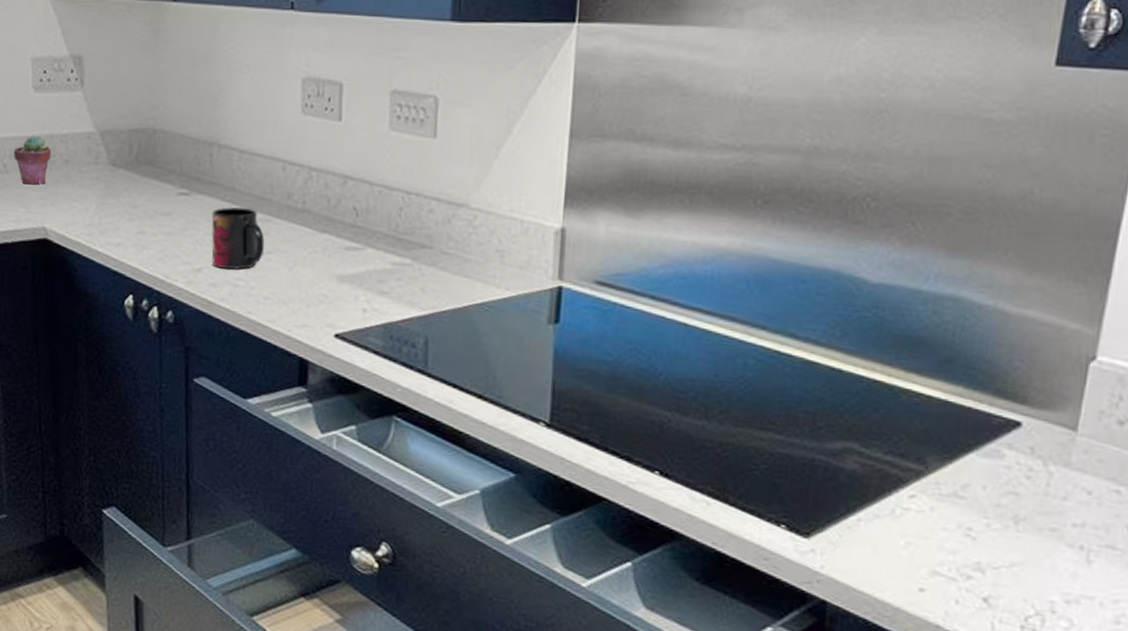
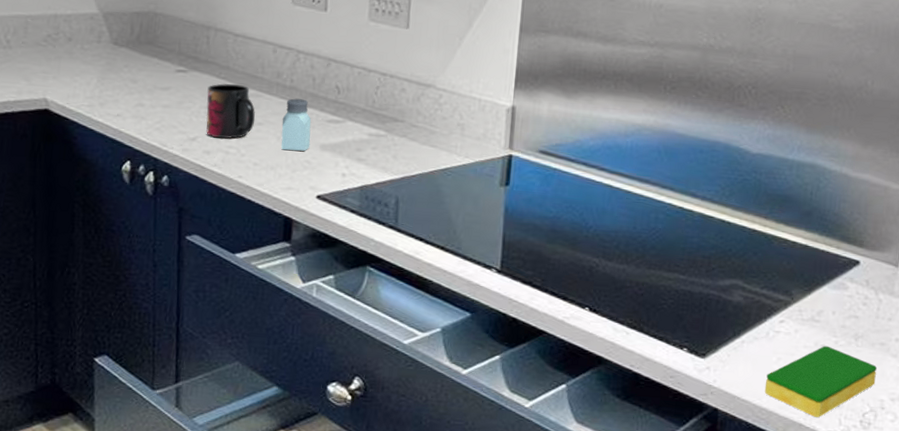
potted succulent: present [13,135,52,185] -> none [17,14,55,60]
saltshaker: none [293,222,327,284] -> present [281,98,312,152]
dish sponge: none [888,528,1045,619] -> present [764,345,877,417]

